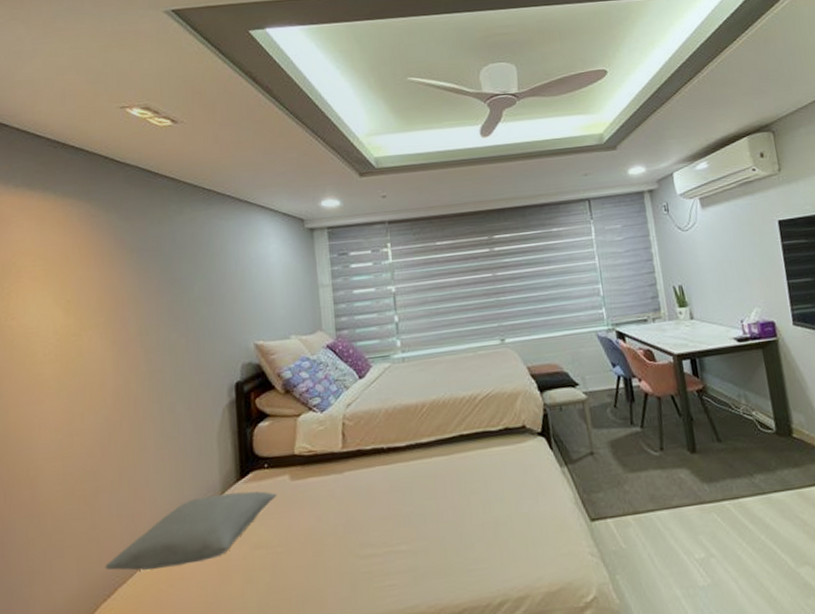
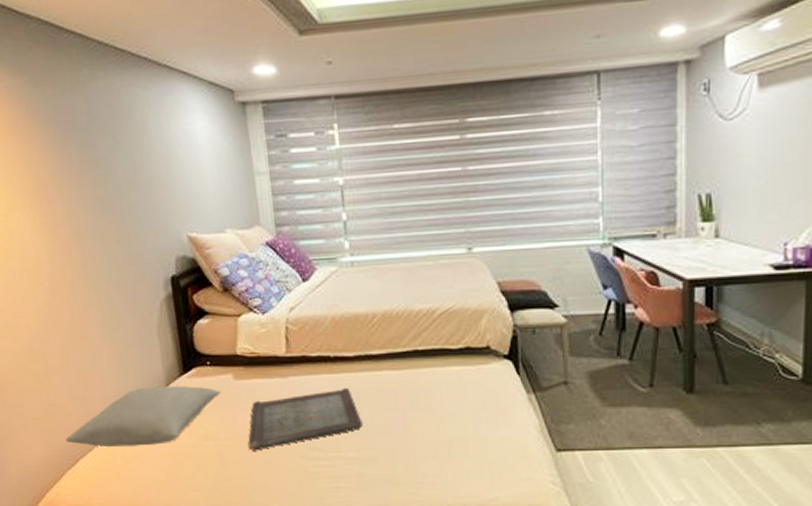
serving tray: none [301,477,415,556] -> present [248,387,363,451]

